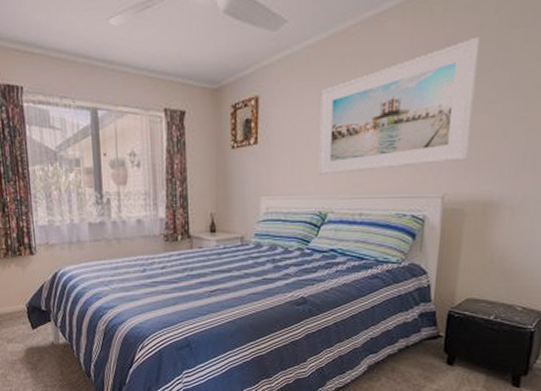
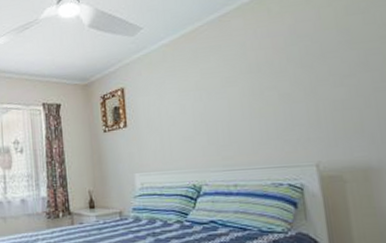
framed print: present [318,36,481,176] -> none [180,25,334,151]

